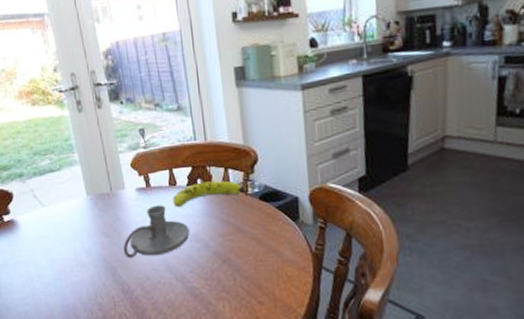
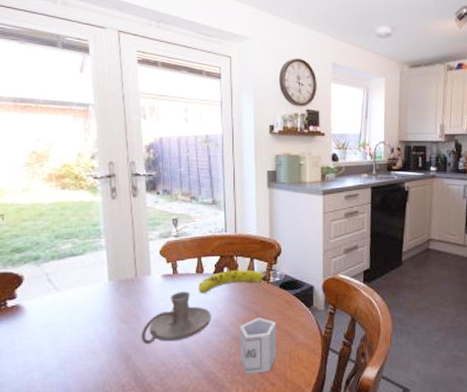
cup: none [220,232,264,292] -> present [240,317,278,375]

